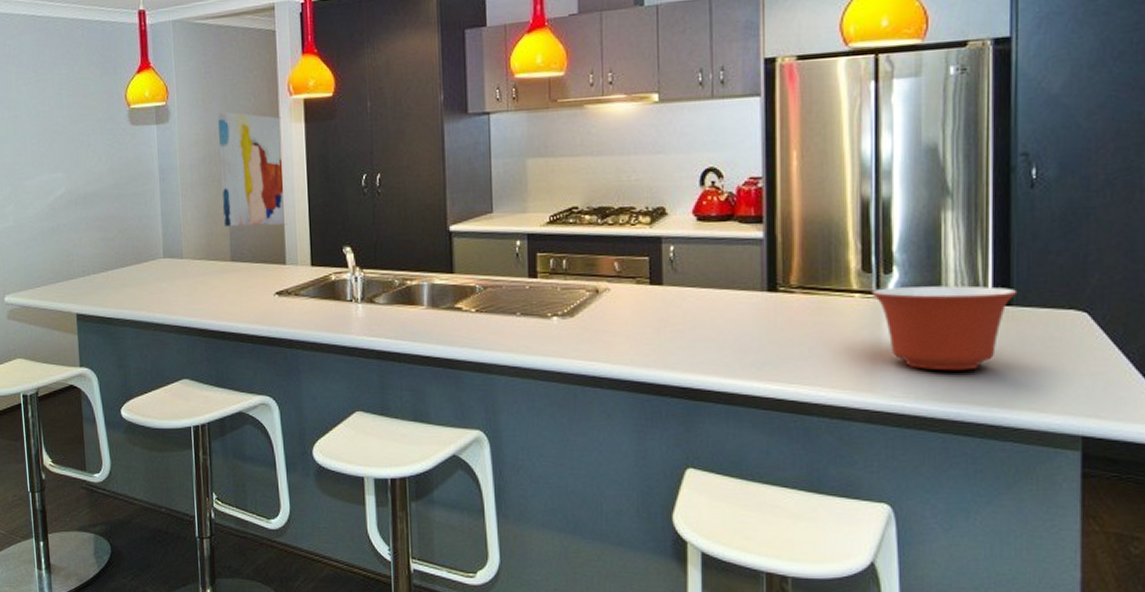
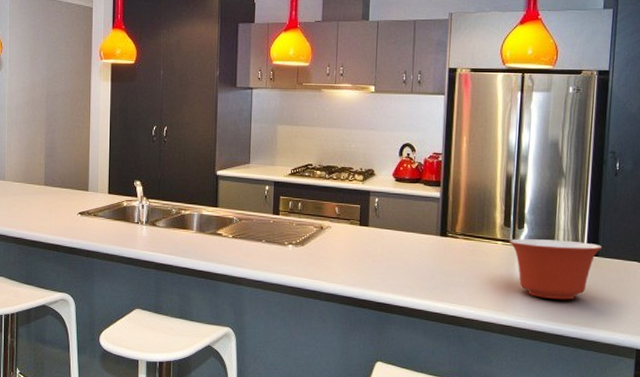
wall art: present [217,111,287,227] -> none [40,66,93,161]

